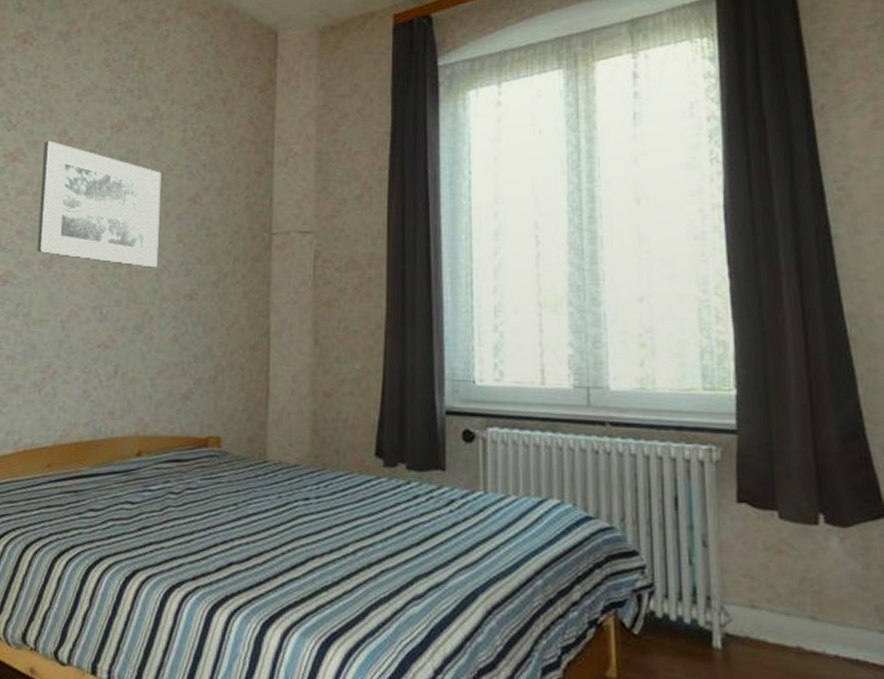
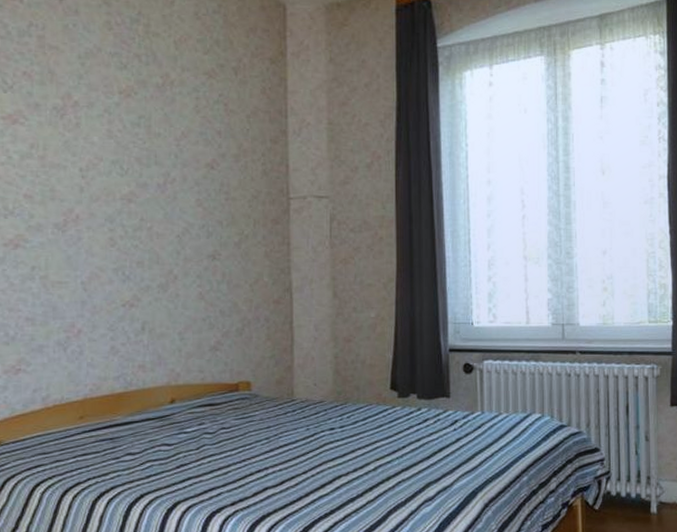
wall art: present [37,140,162,268] -> none [46,103,178,230]

